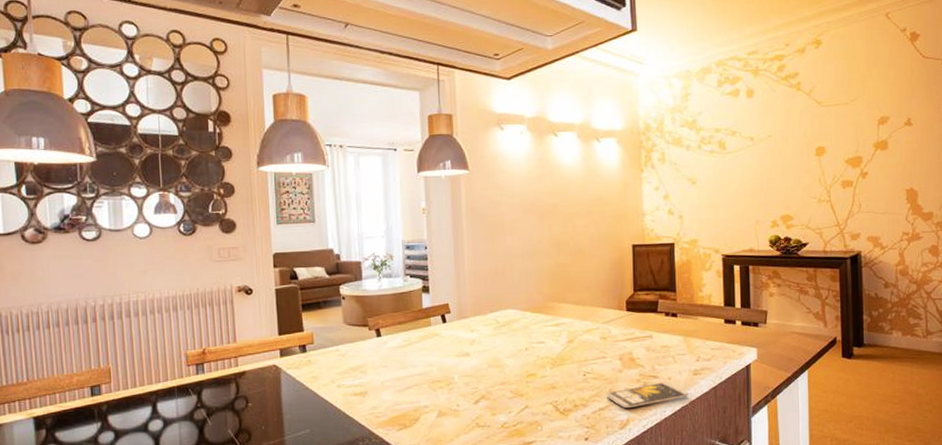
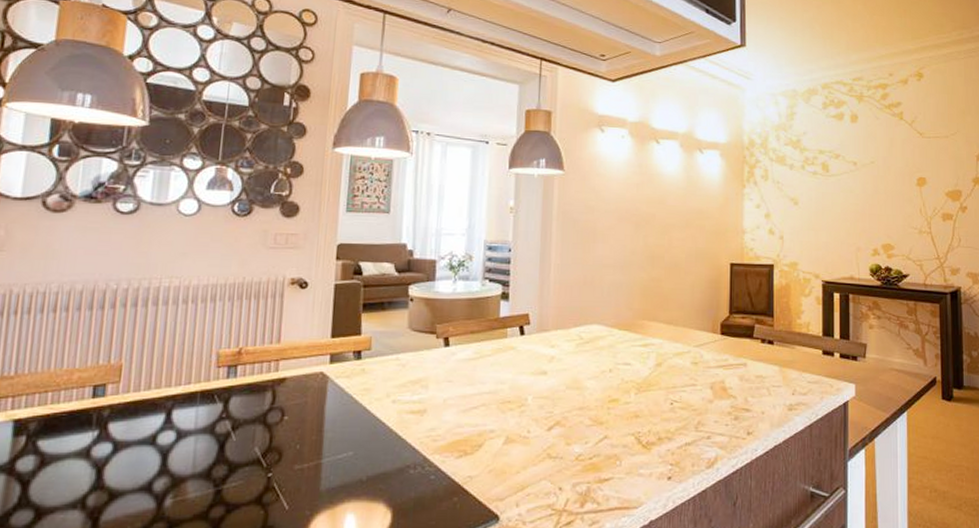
smartphone: present [606,382,689,409] -> none [694,416,782,445]

